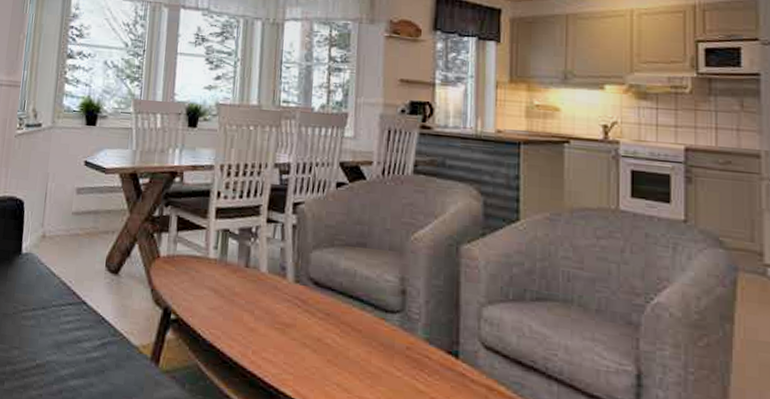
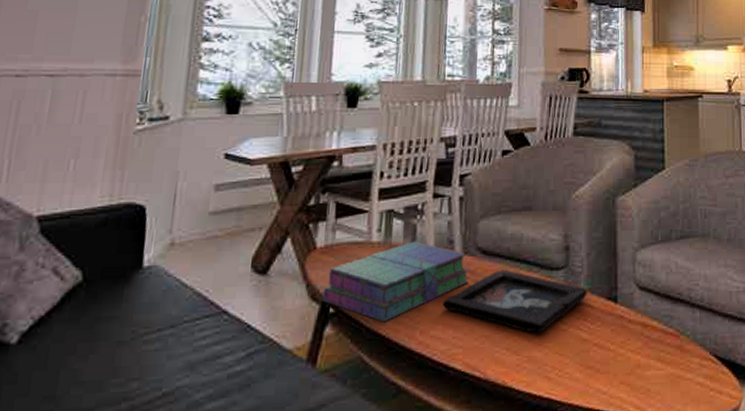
stack of books: none [164,262,301,337] -> present [322,241,469,323]
decorative tray: none [273,303,425,376] -> present [442,269,587,334]

